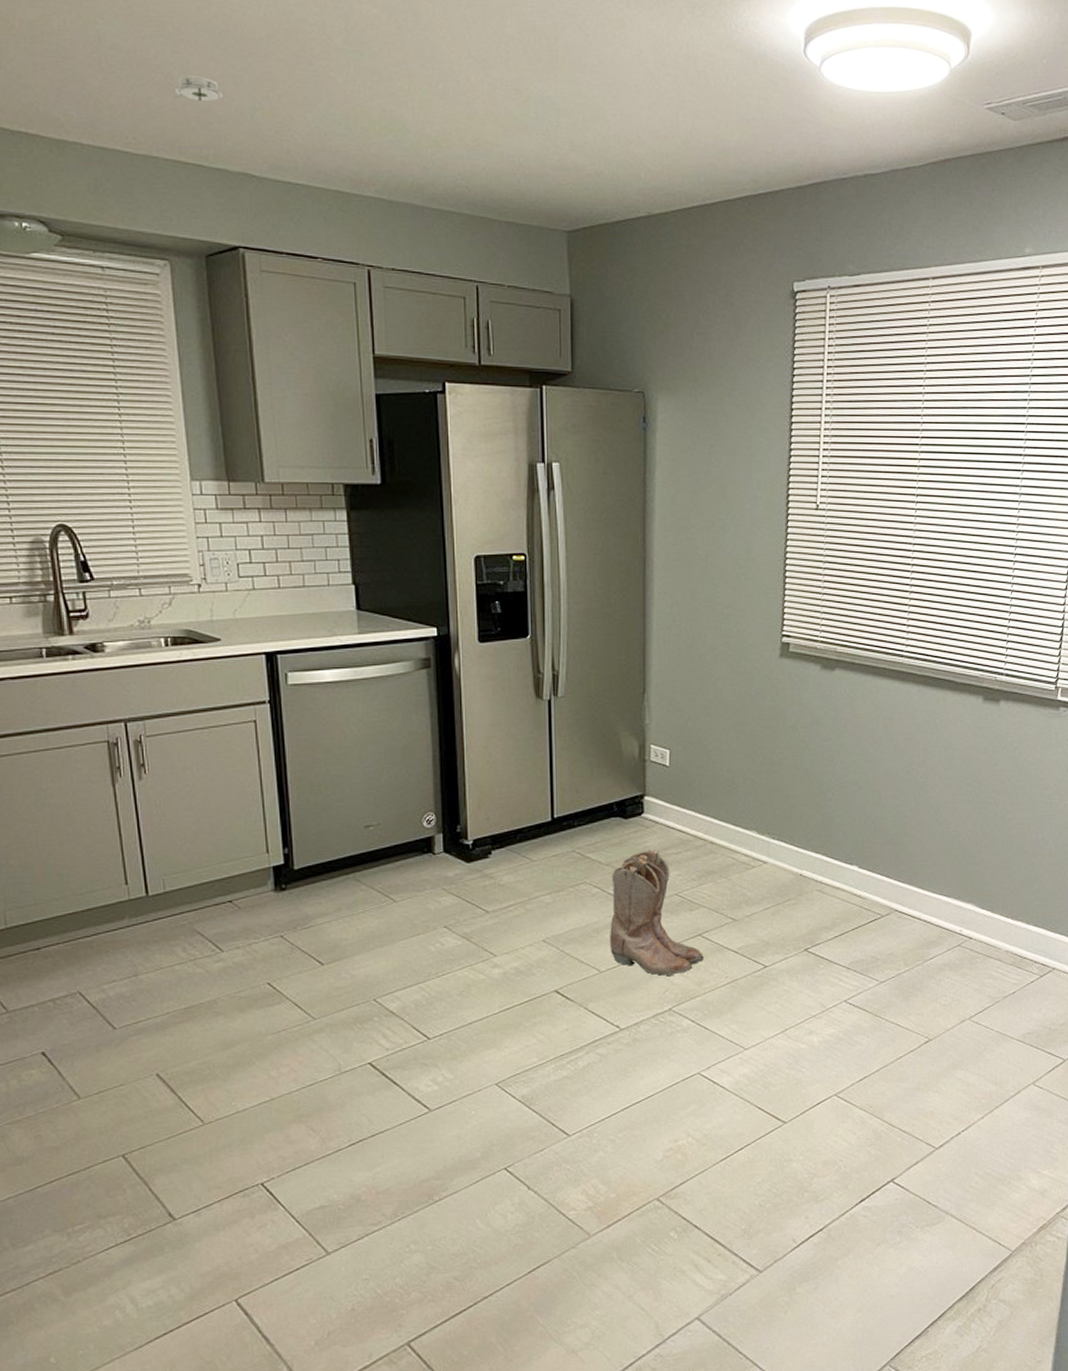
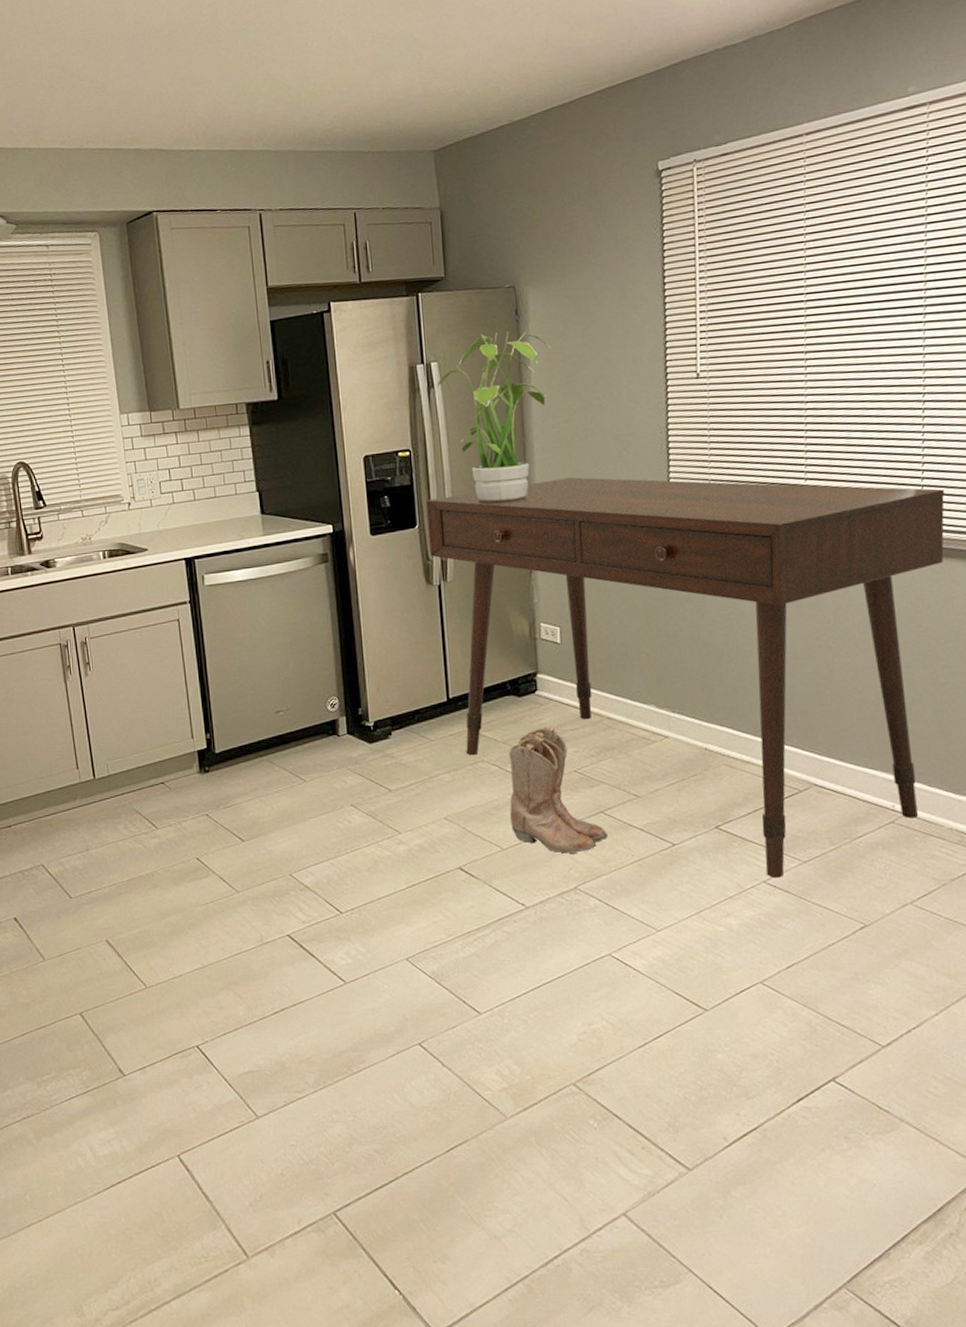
smoke detector: present [174,75,223,102] -> none [98,76,136,98]
desk: none [540,599,1026,998] -> present [426,477,945,879]
potted plant: none [556,439,678,618] -> present [435,331,552,503]

